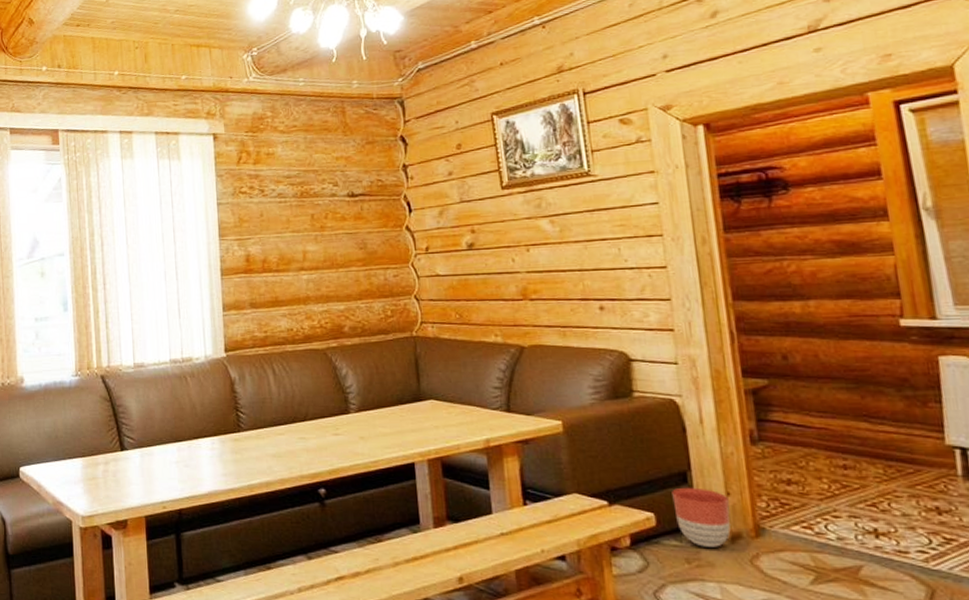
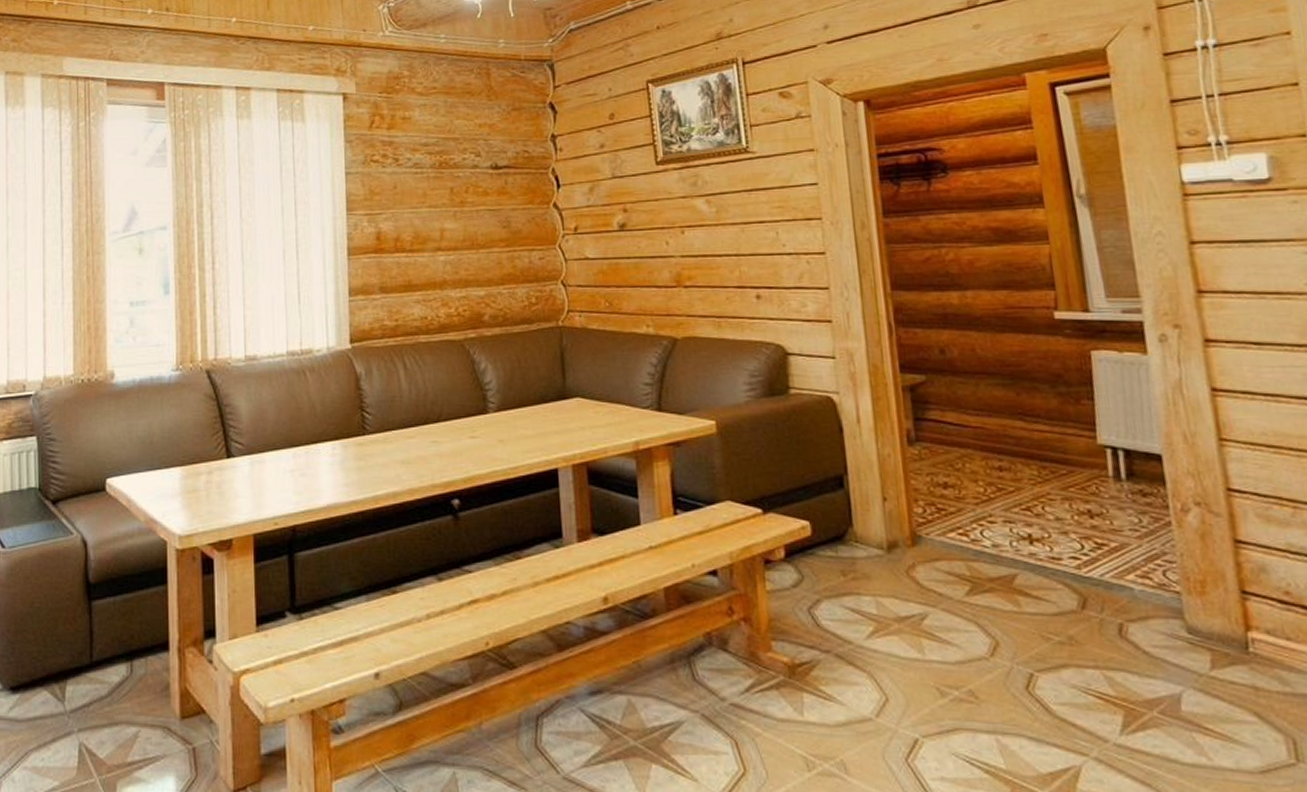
planter: present [672,487,731,547] -> none [828,492,887,558]

